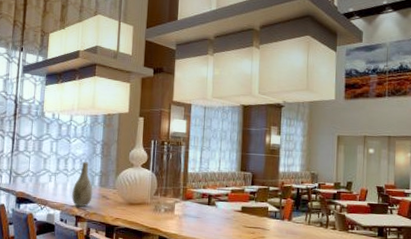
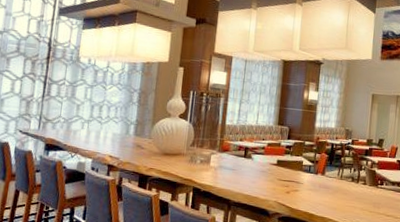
vase: present [72,162,93,207] -> none [104,110,128,156]

